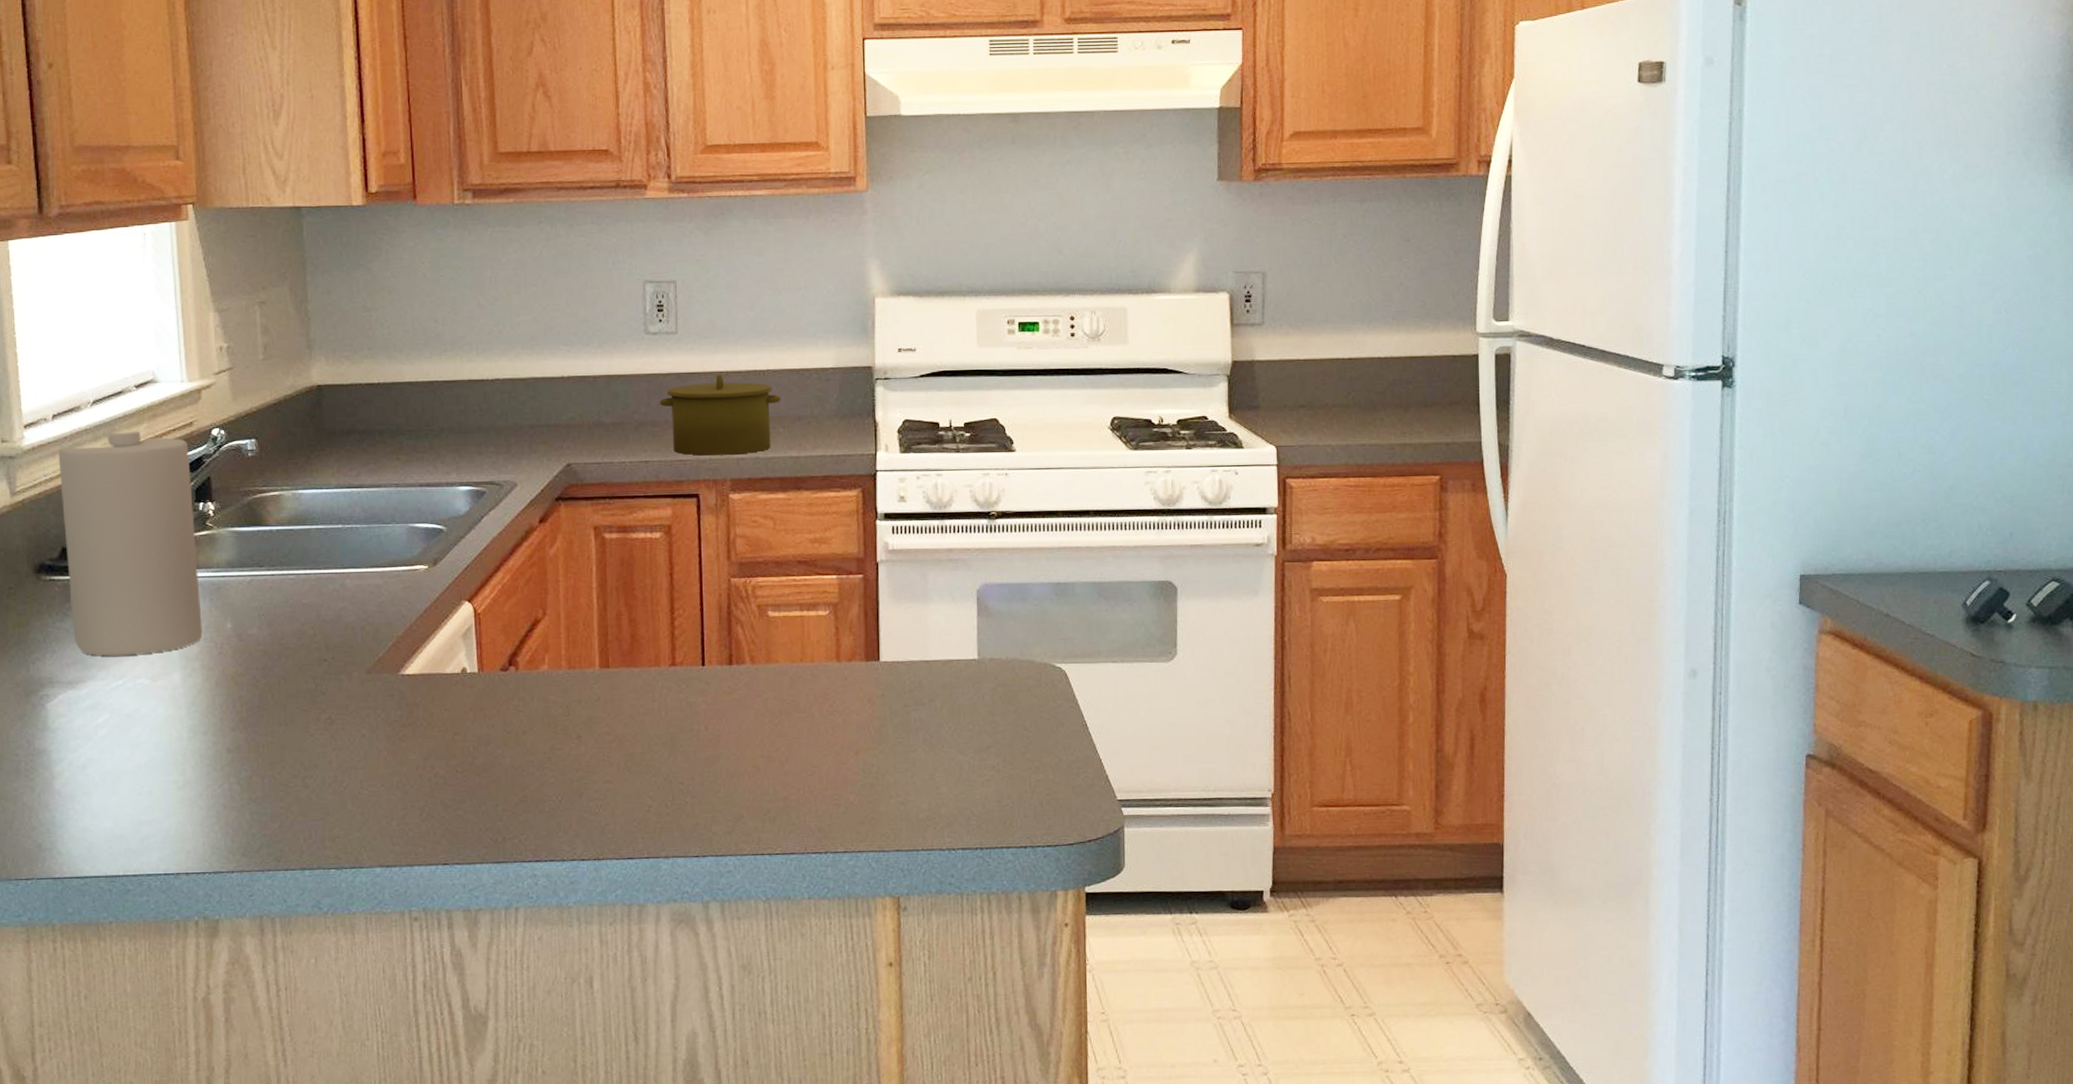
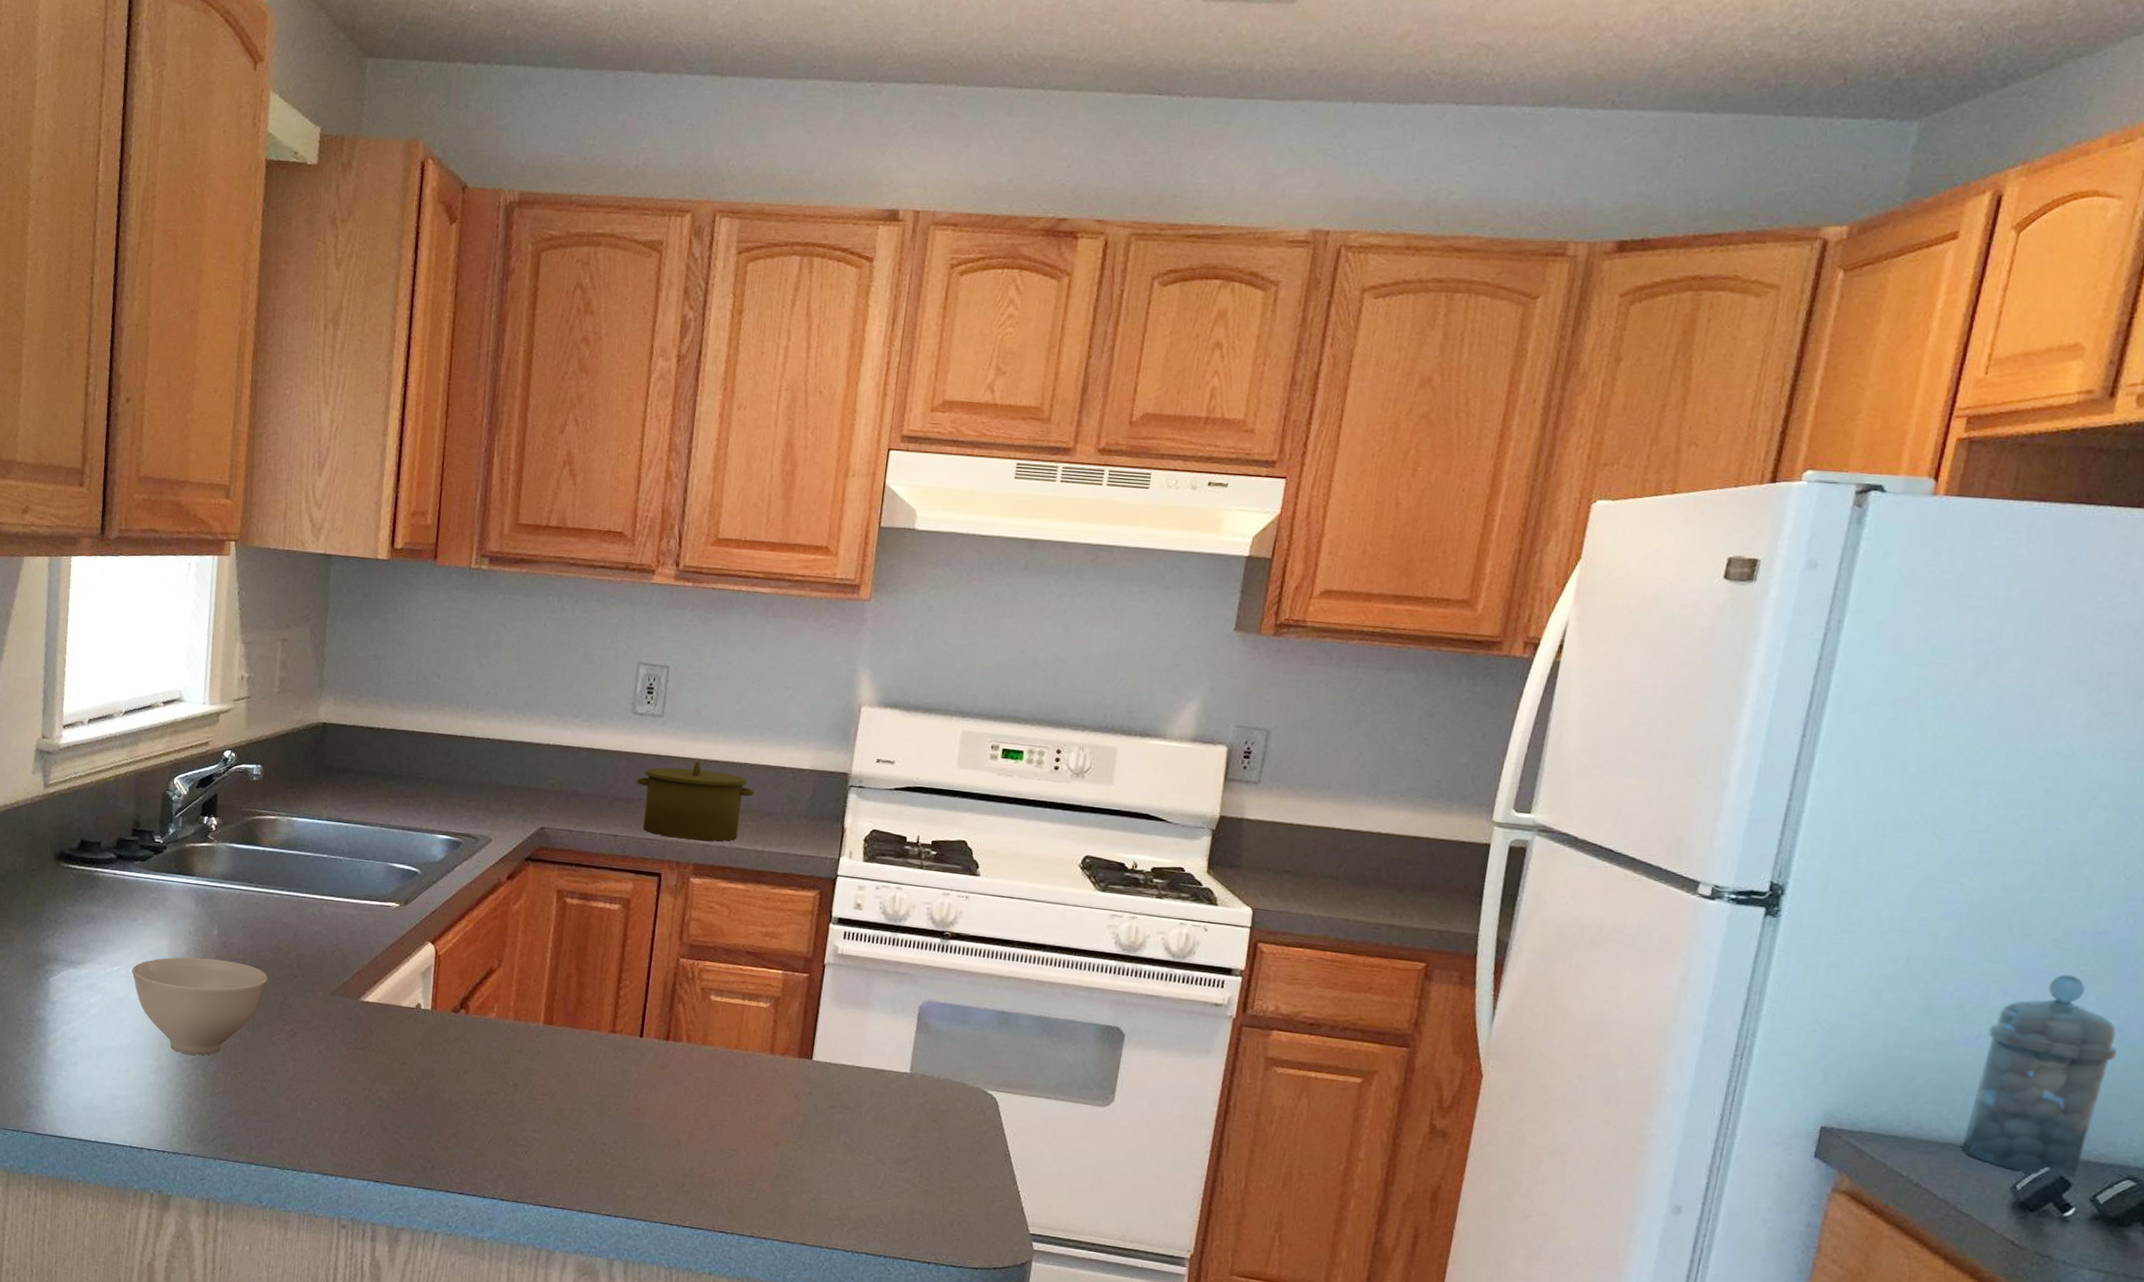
paper towel holder: present [58,431,203,656] -> none [80,742,202,947]
bowl: none [140,654,295,762] -> present [132,957,268,1055]
canister: none [1917,405,2025,589] -> present [1961,974,2117,1178]

